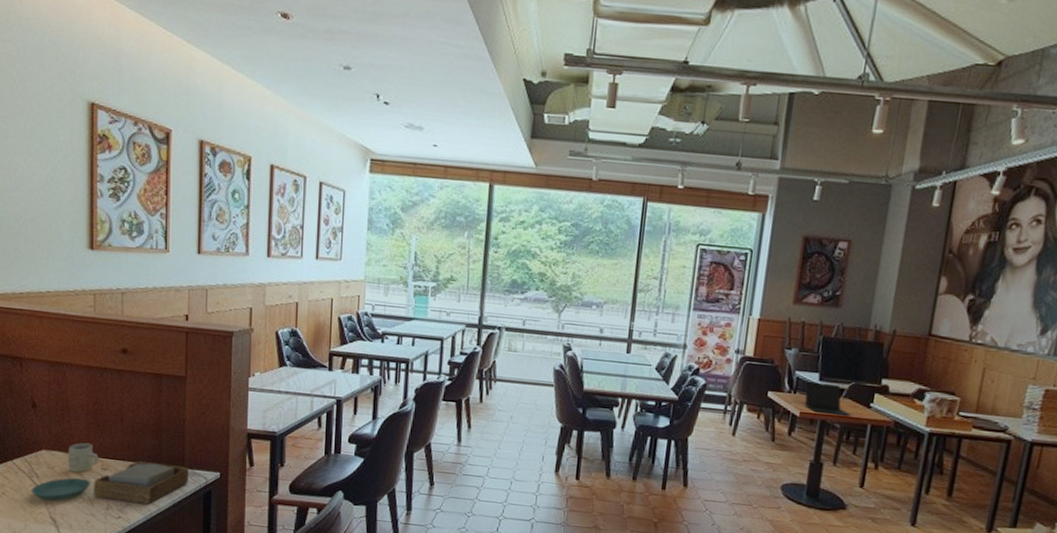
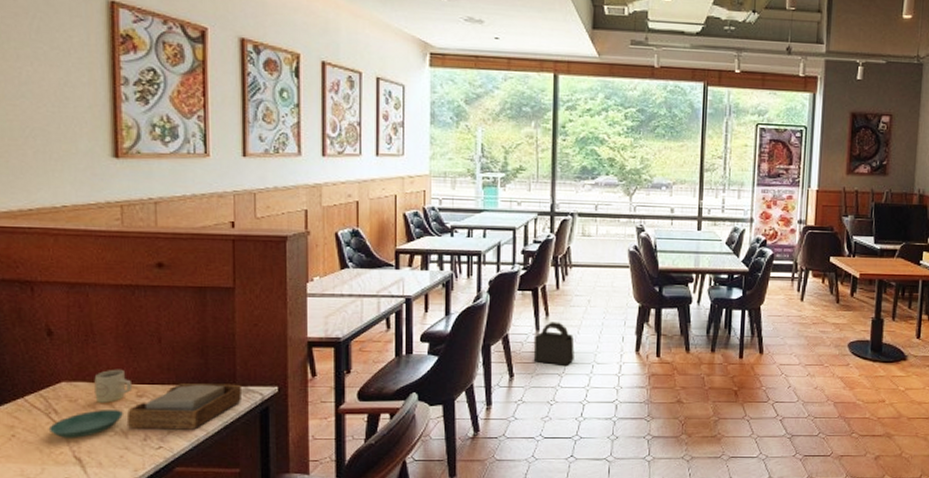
handbag: none [453,434,495,481] -> present [533,322,575,367]
laptop: present [804,381,852,417] -> none [862,244,905,275]

